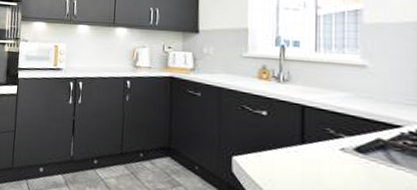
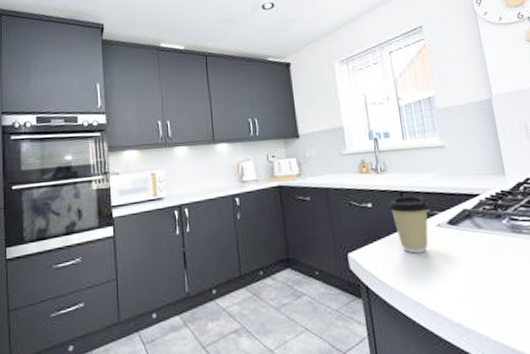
coffee cup: none [285,110,335,175] -> present [388,195,430,254]

